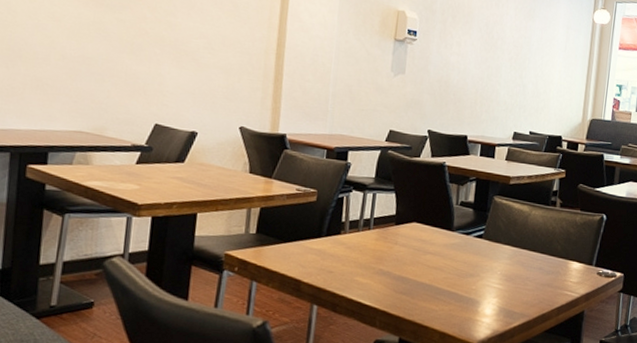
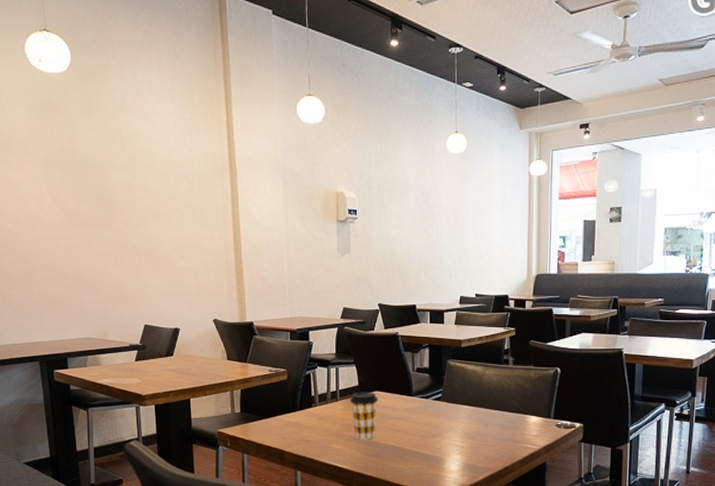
coffee cup: none [384,221,416,275] -> present [350,392,378,440]

